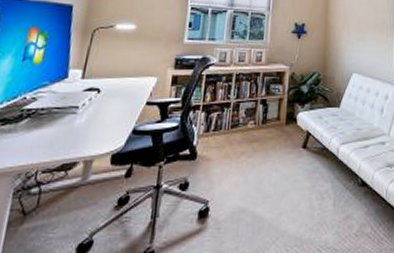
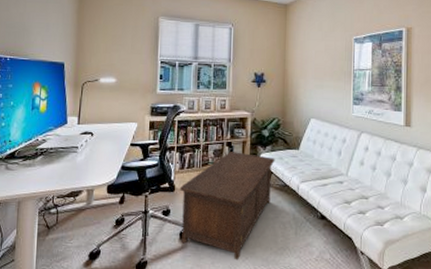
cabinet: none [200,110,314,242] -> present [180,152,275,260]

